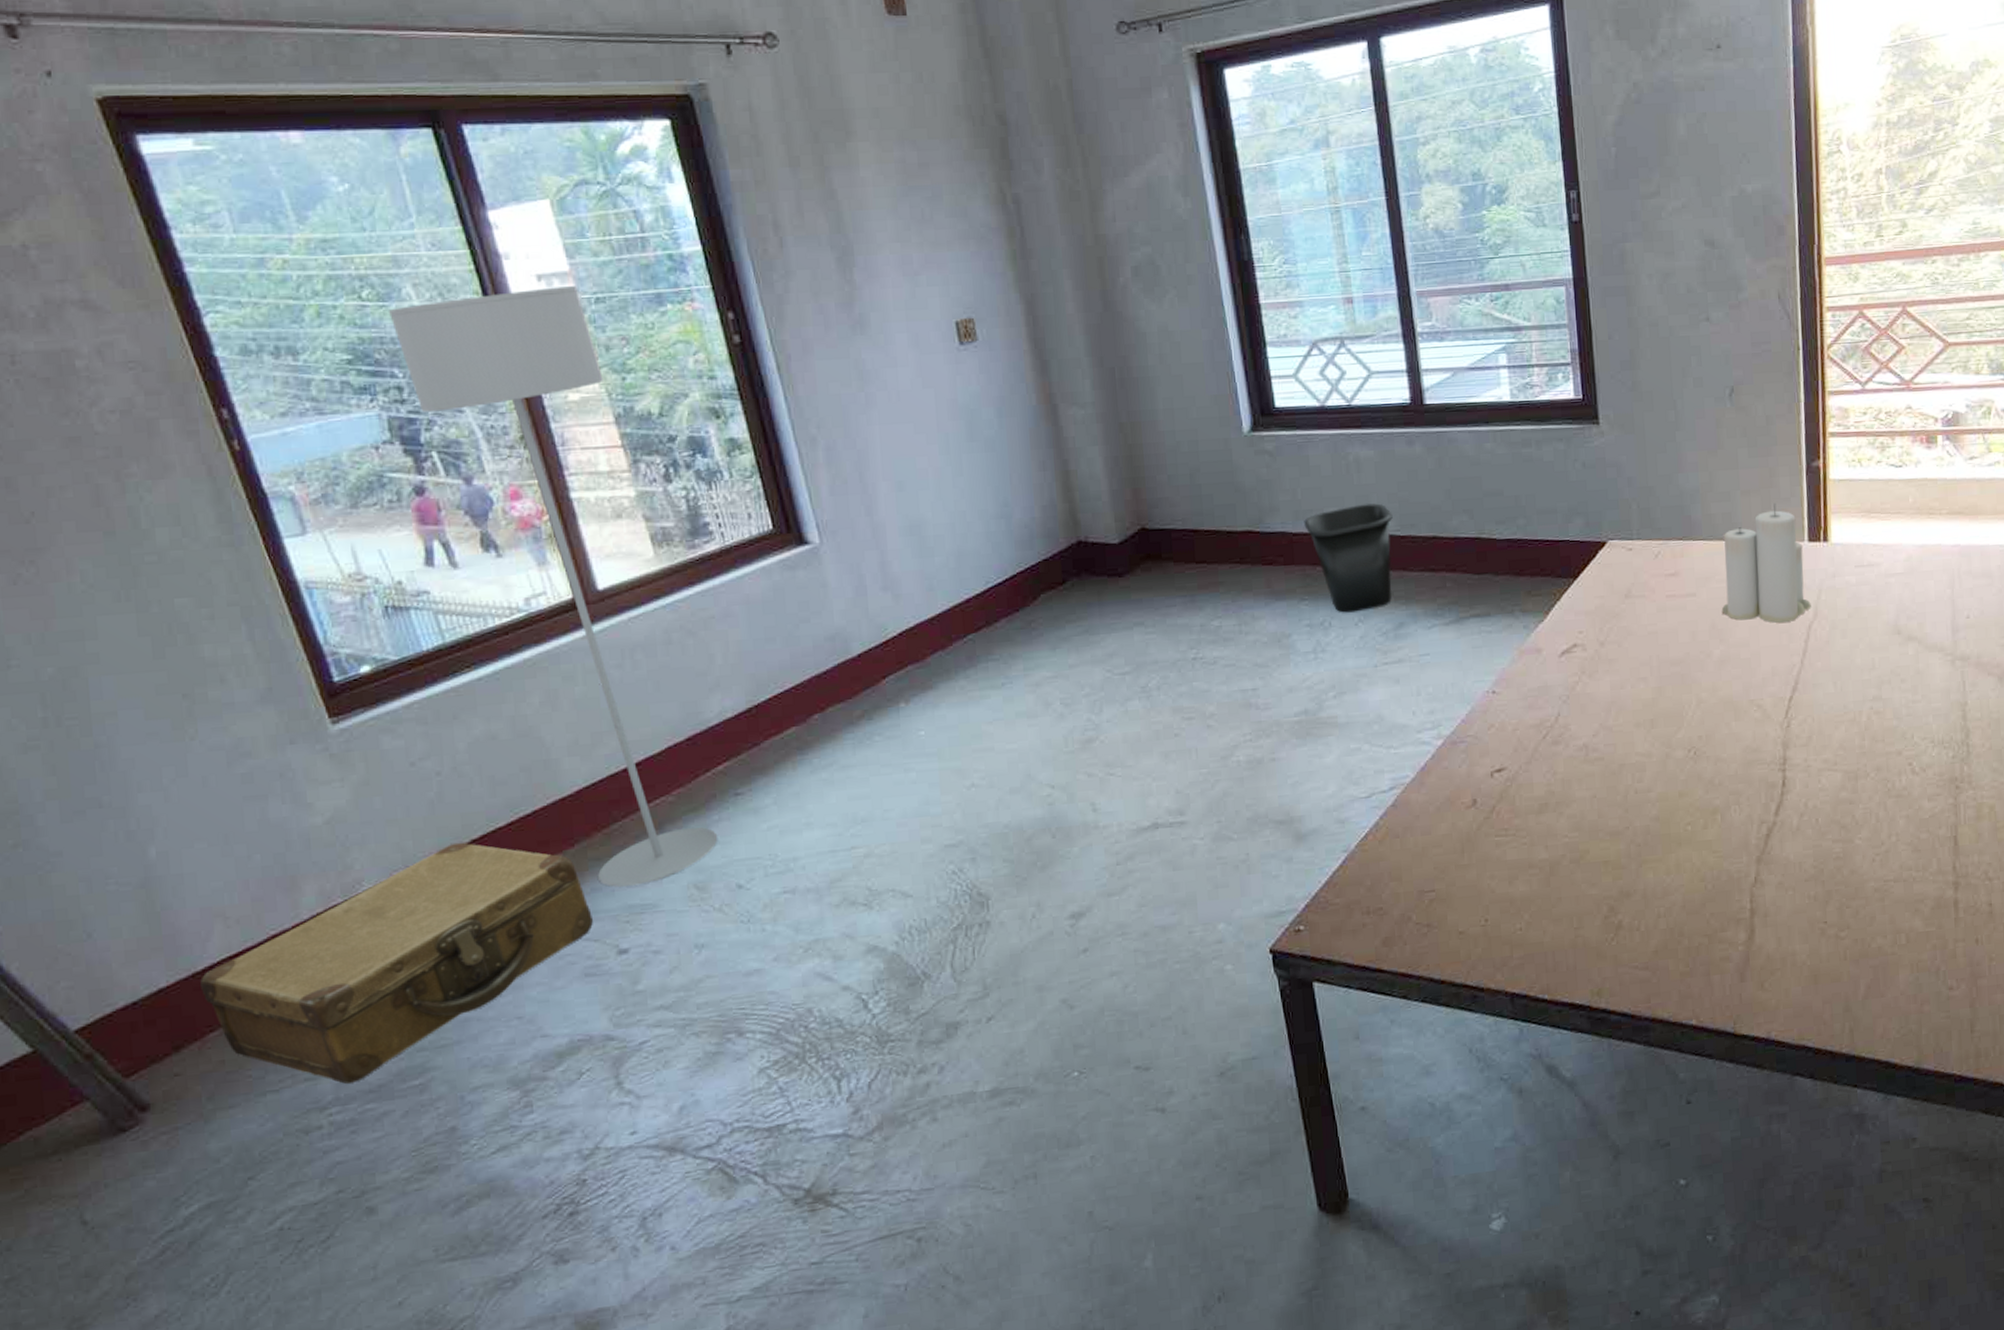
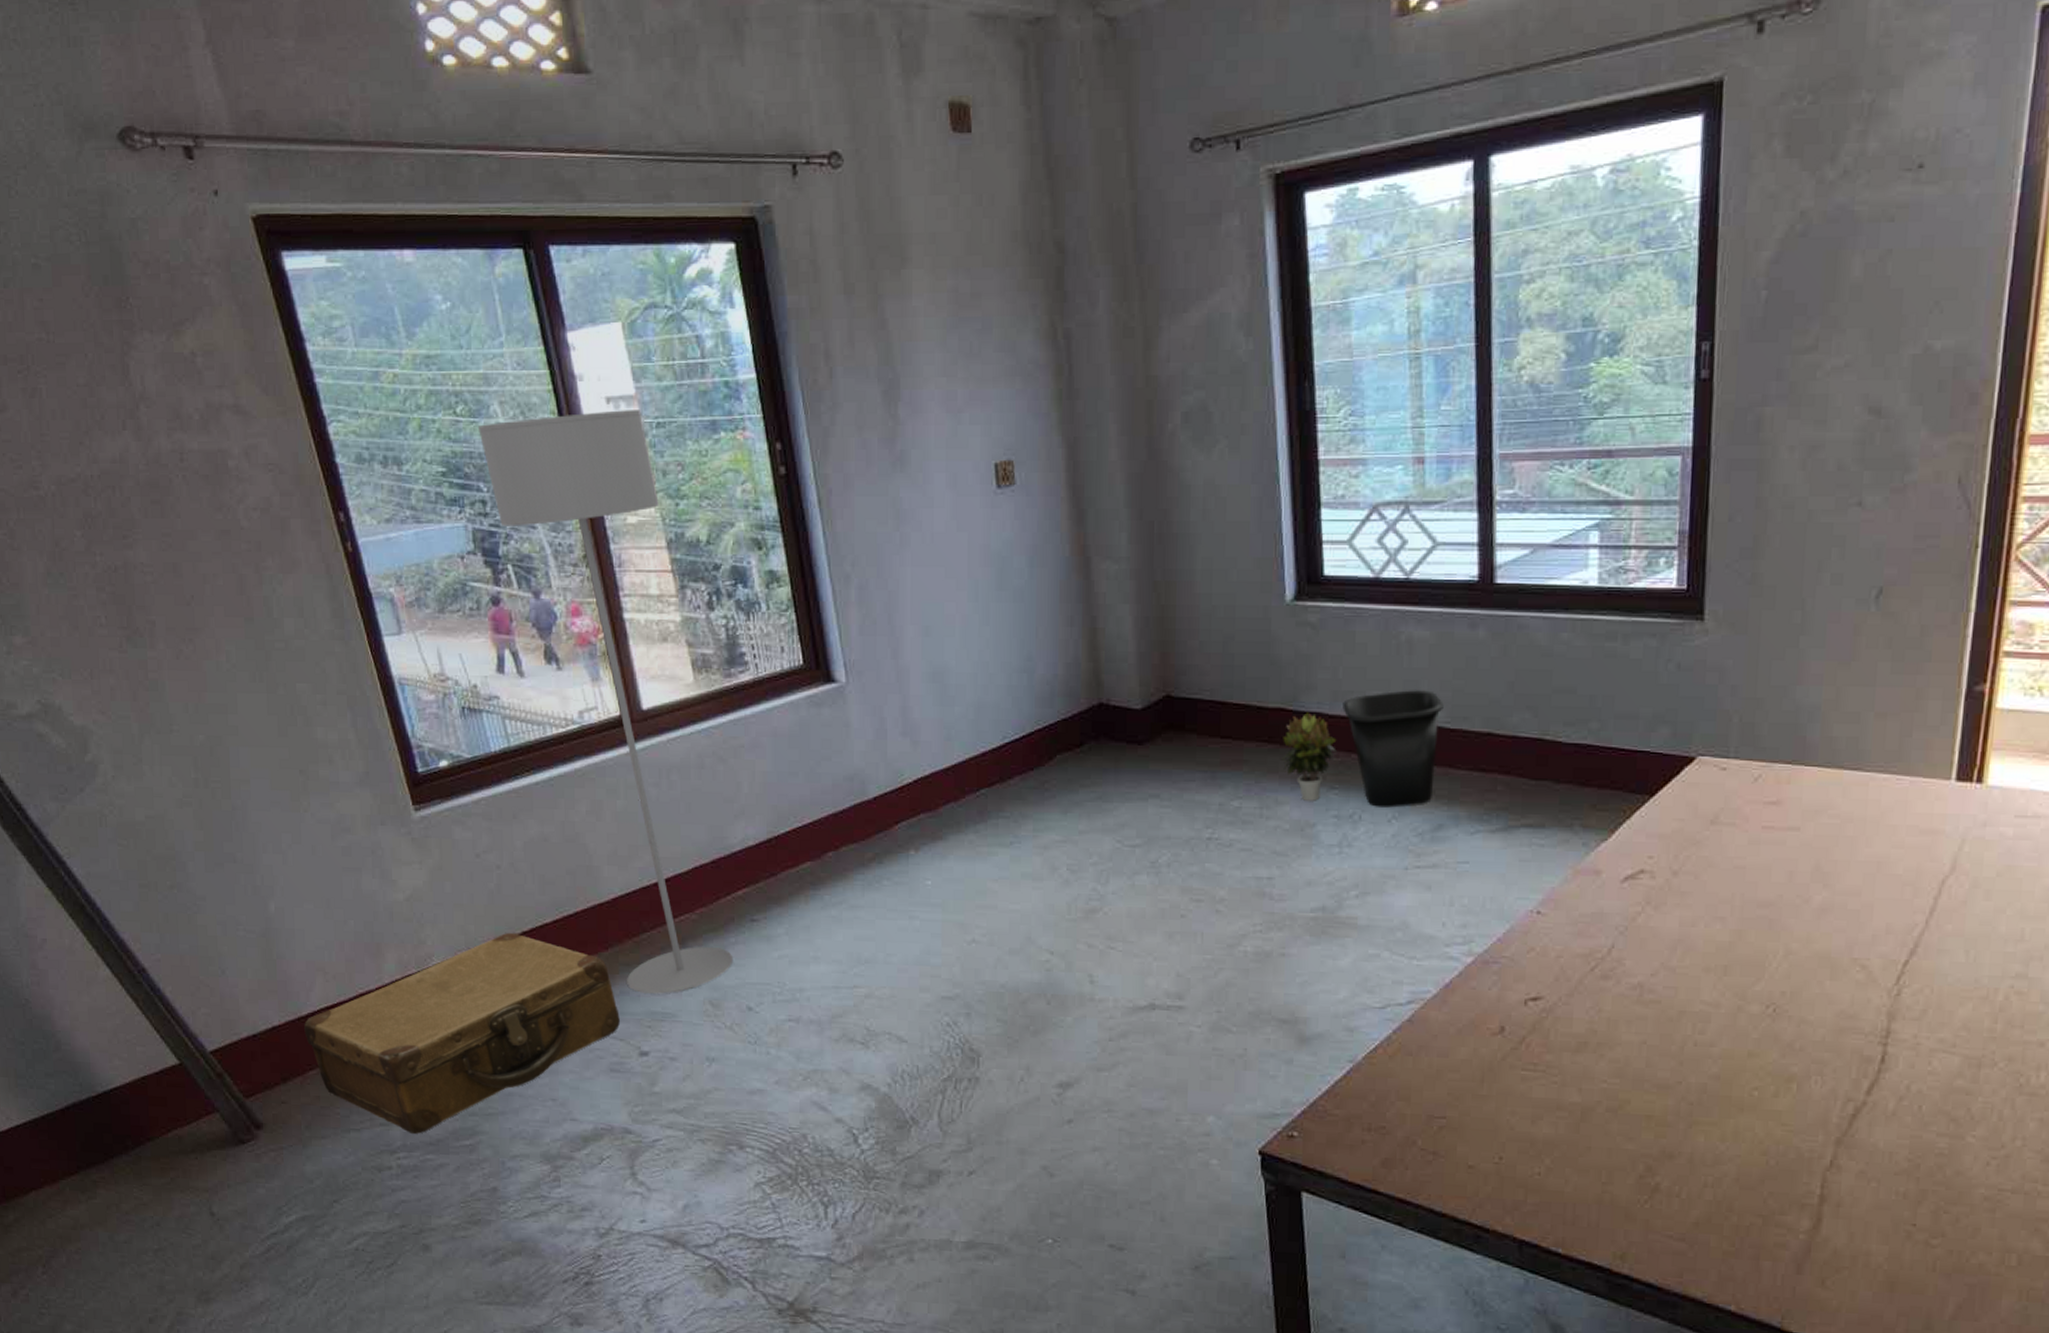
potted plant: none [1253,532,1306,614] -> present [1281,712,1339,801]
candle: present [1721,502,1811,623] -> none [1830,730,1949,873]

